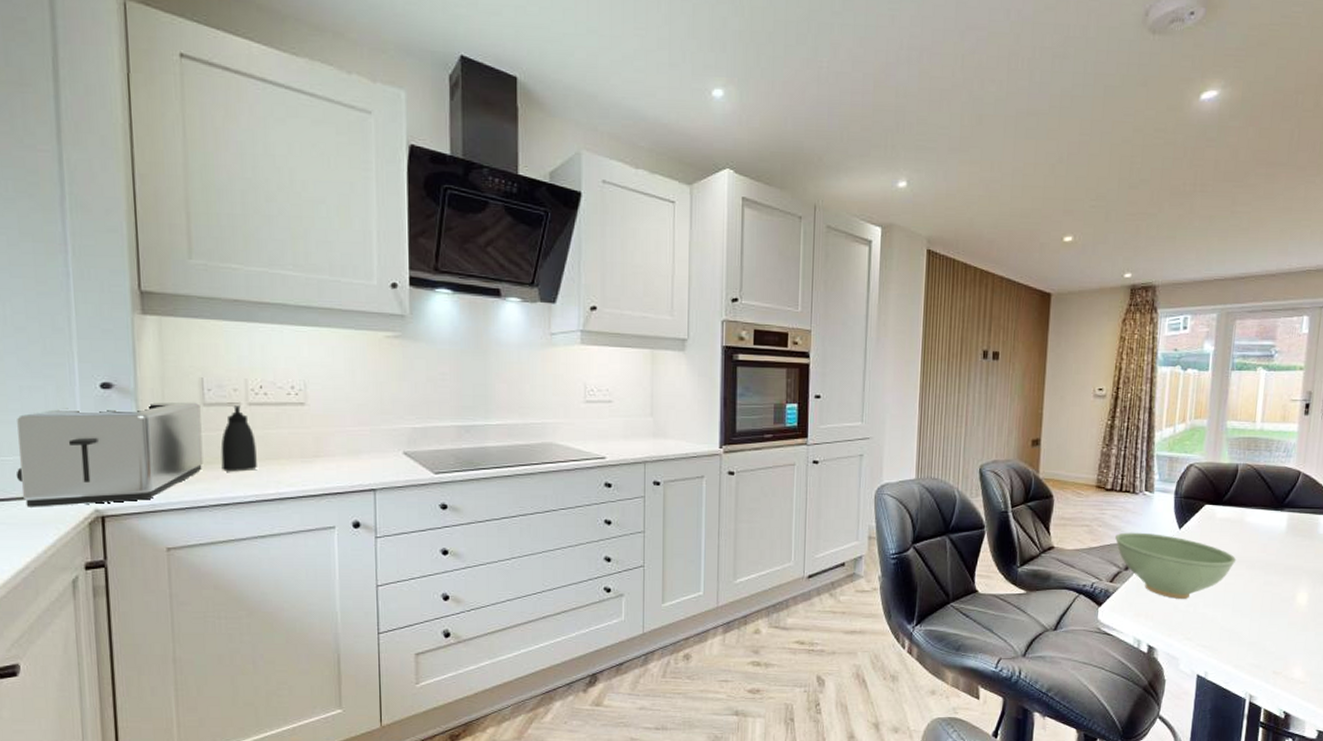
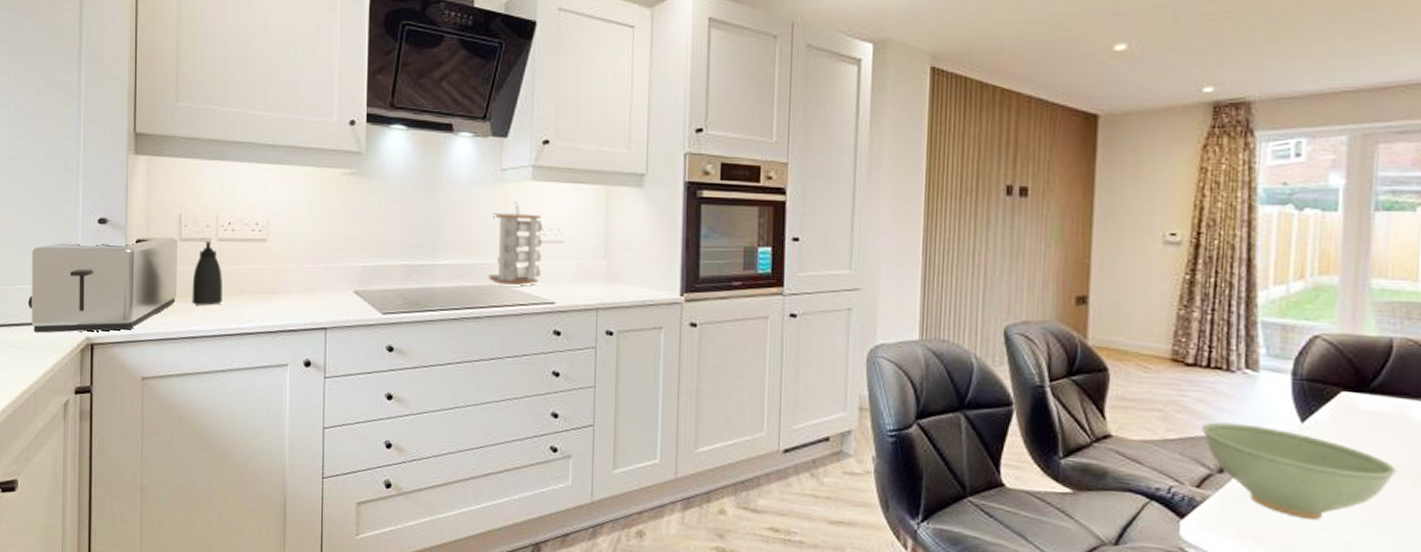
spice rack: none [540,364,592,442] -> present [488,202,542,285]

